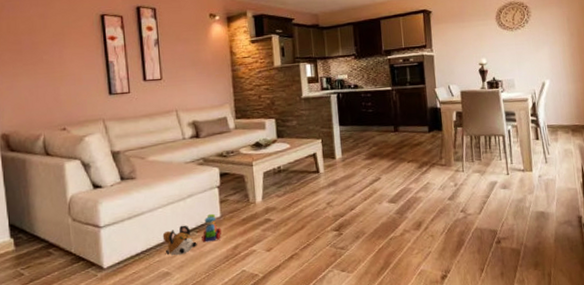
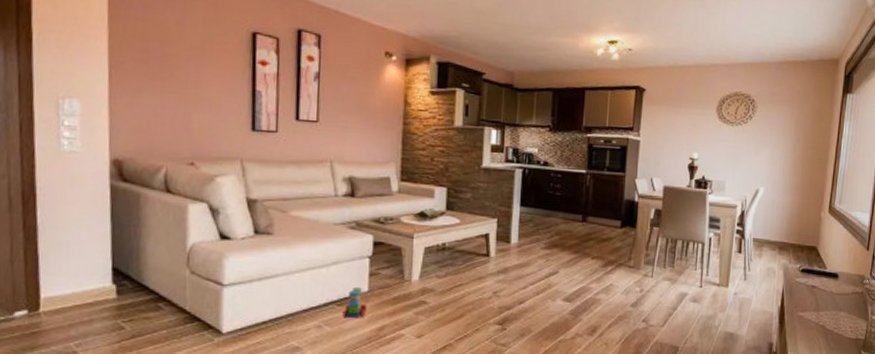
plush toy: present [162,225,197,256] -> none [296,295,337,330]

